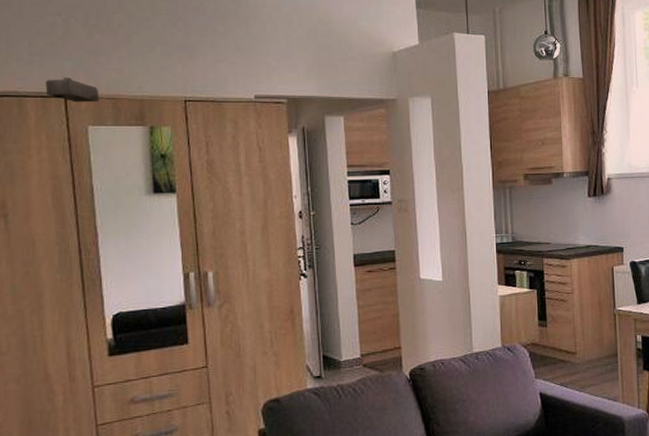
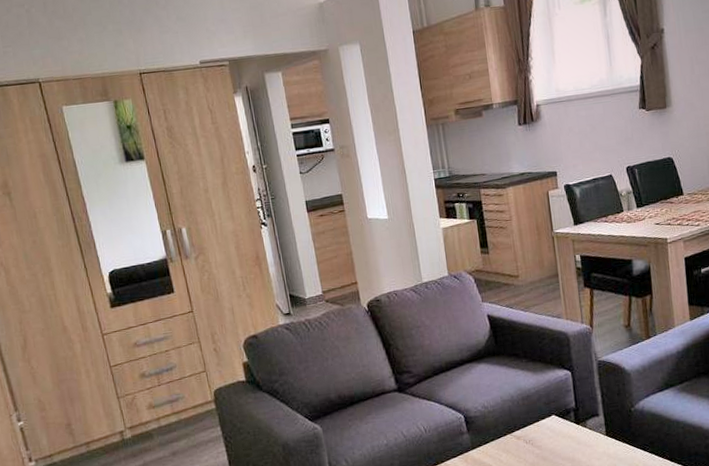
decorative box: present [45,78,100,103] -> none [21,64,68,86]

